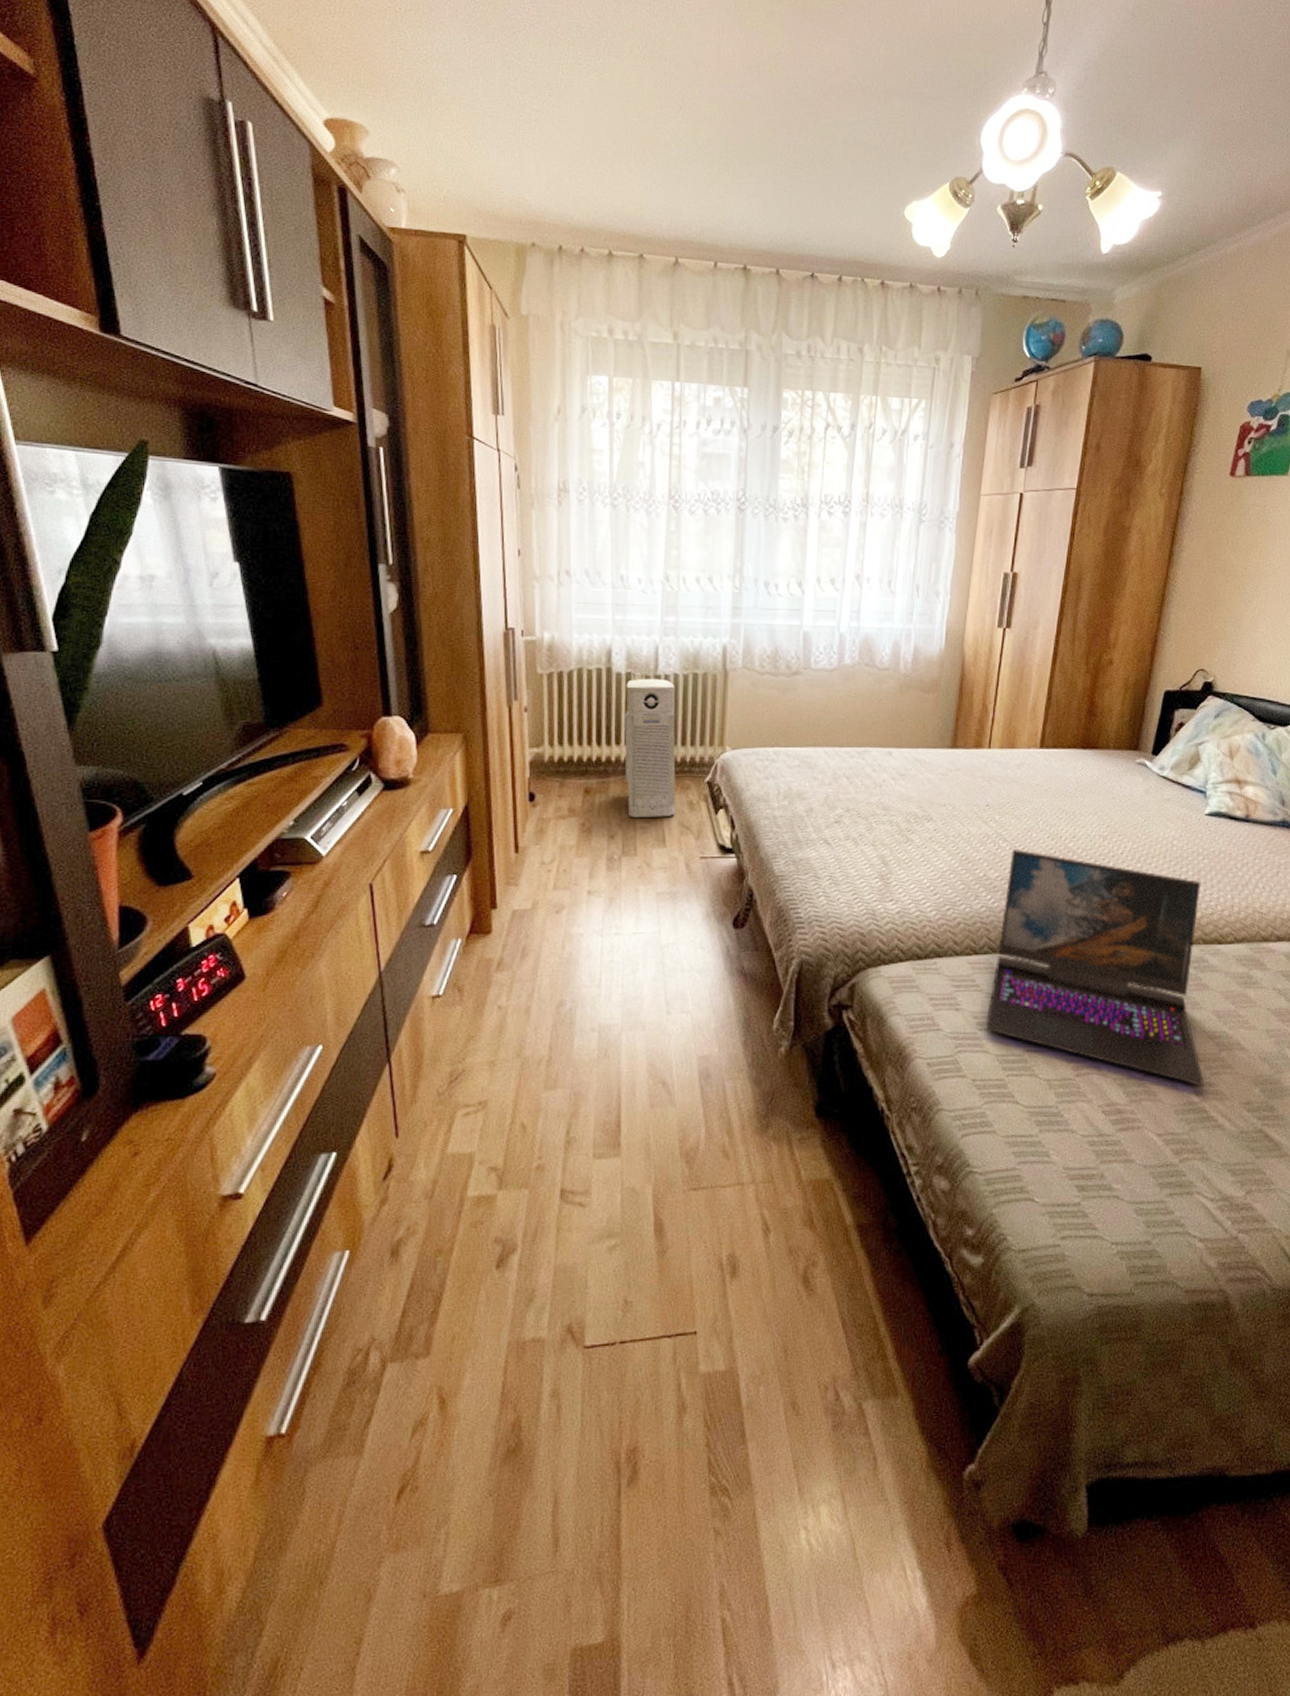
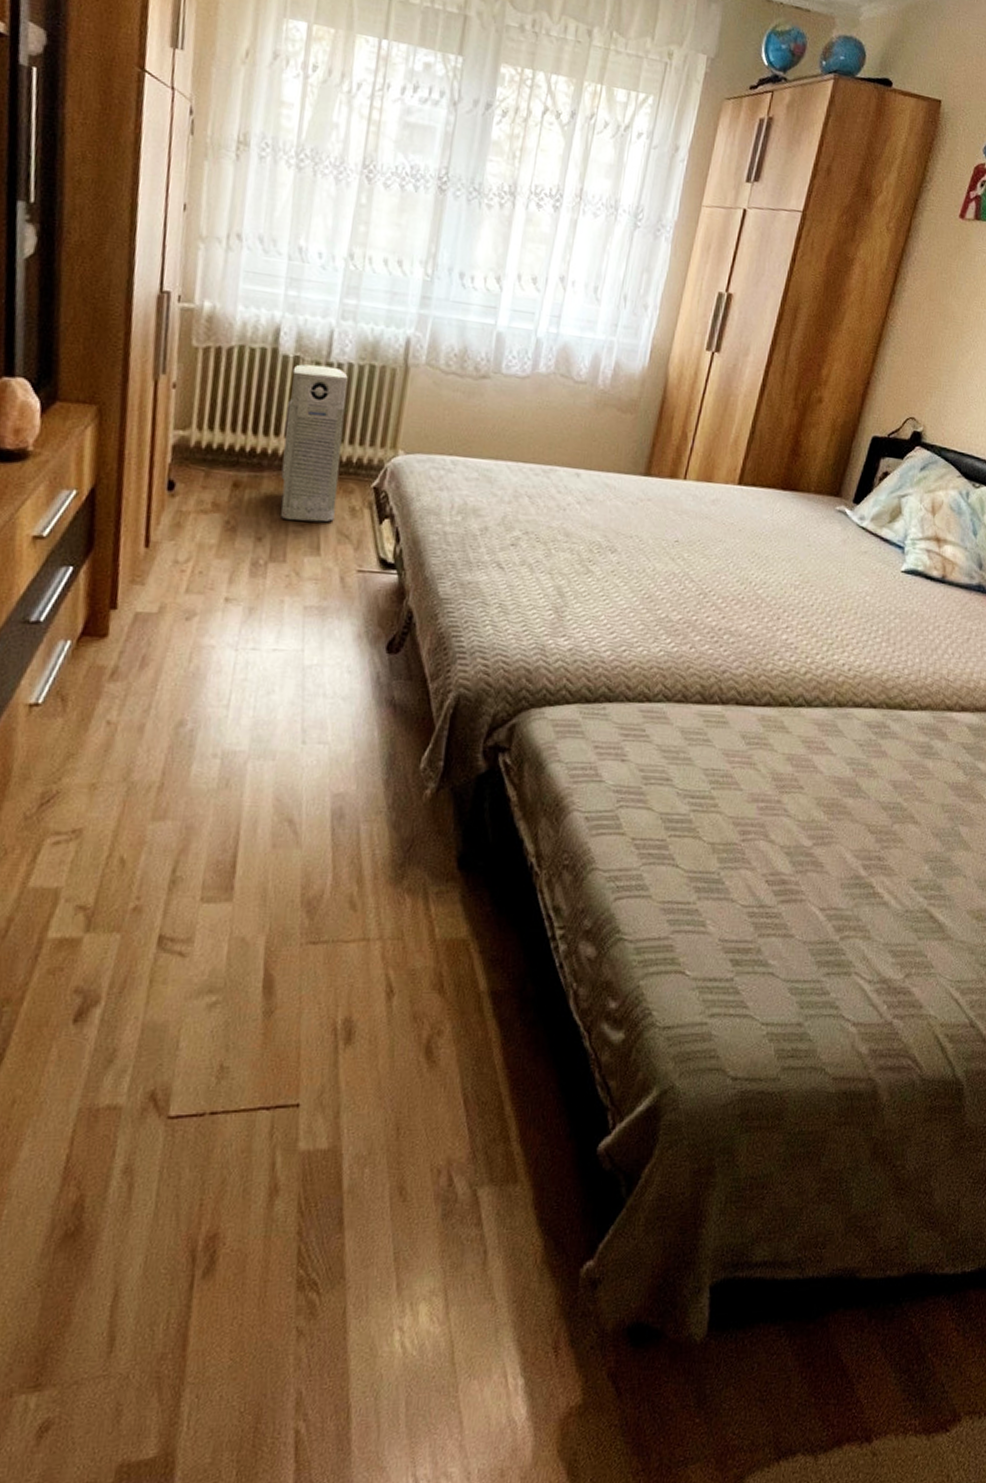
laptop: present [985,850,1204,1087] -> none [650,591,891,861]

